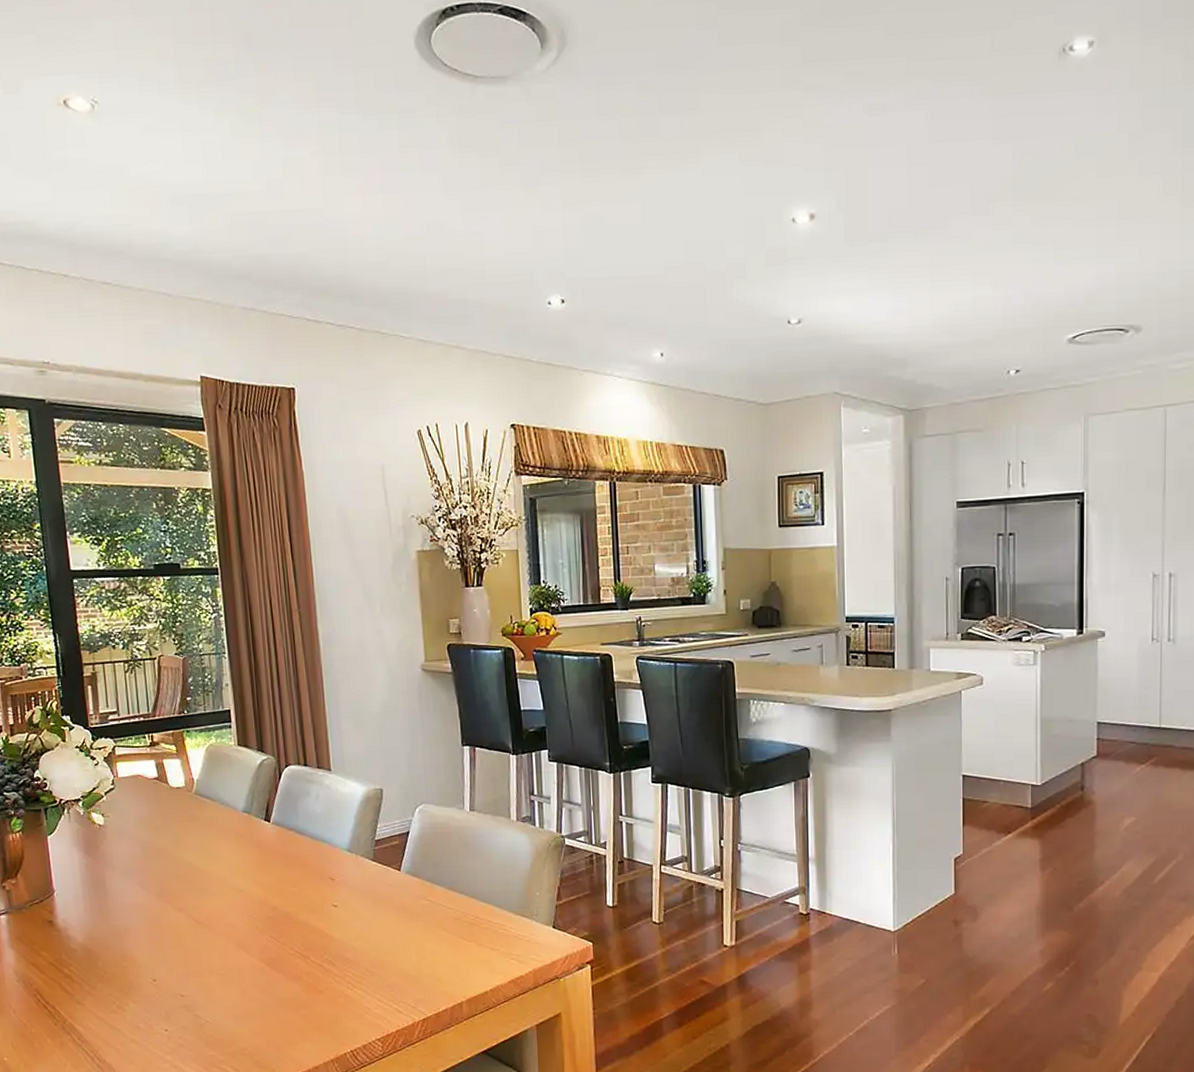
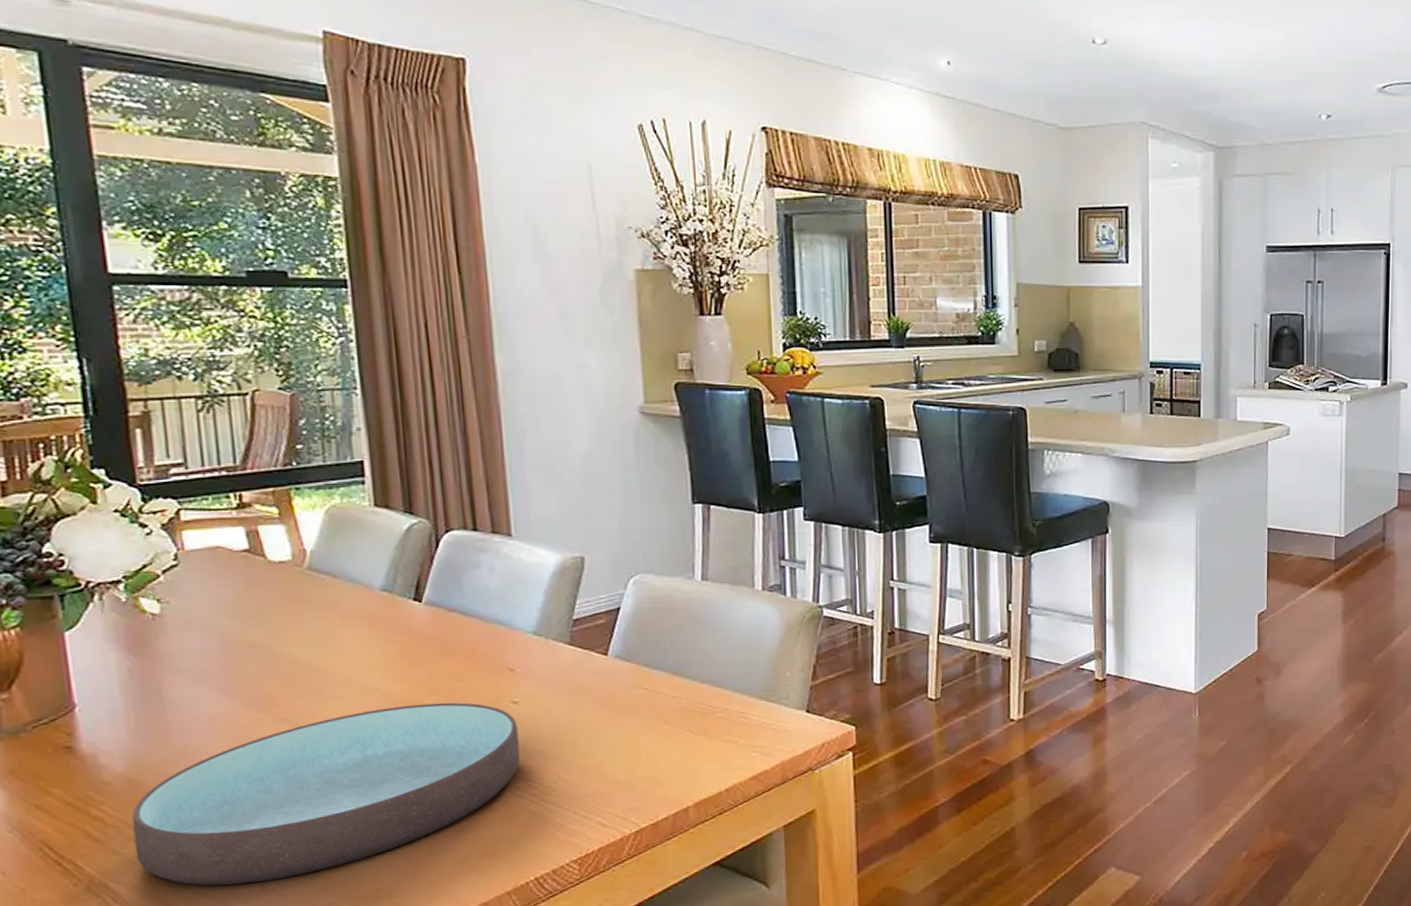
bowl: none [88,903,339,1035] -> present [131,702,520,886]

